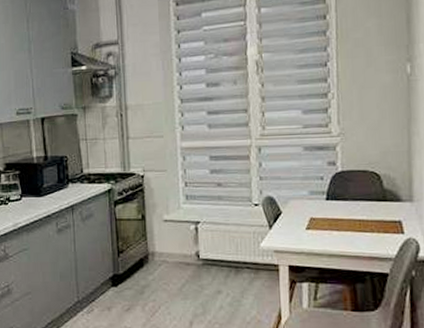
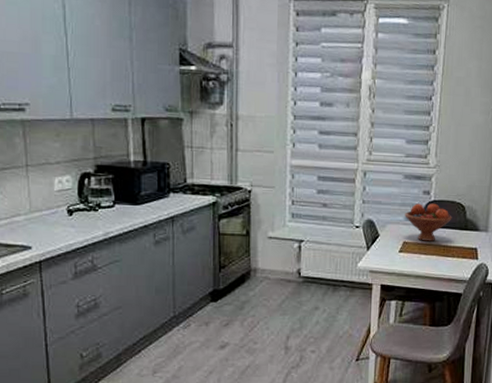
fruit bowl: none [309,174,366,216] -> present [405,203,452,241]

